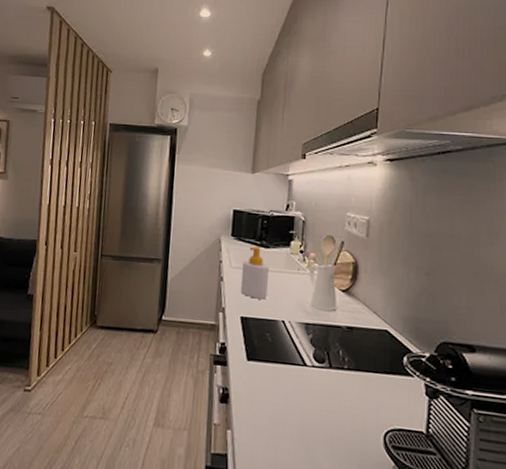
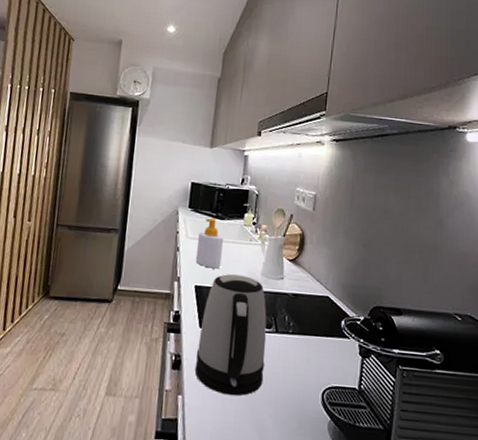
kettle: none [243,305,319,434] -> present [194,274,267,396]

